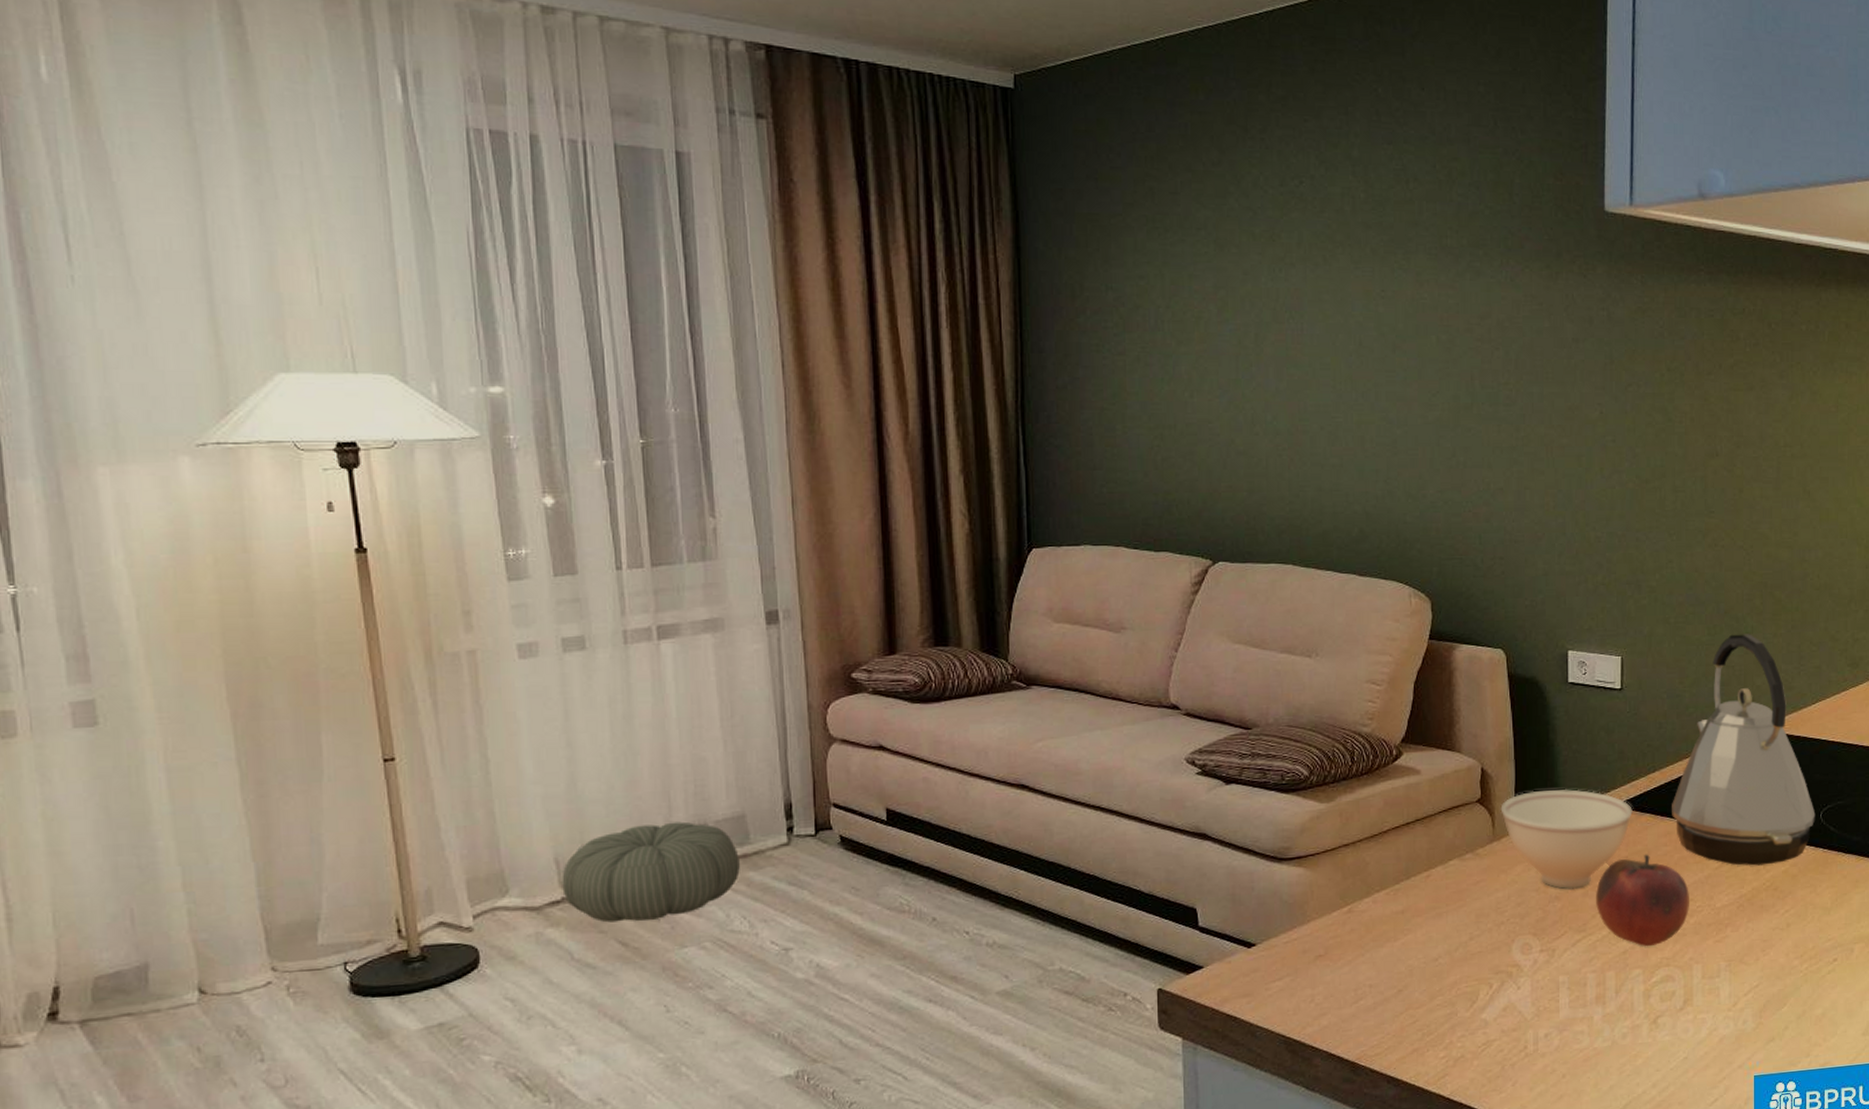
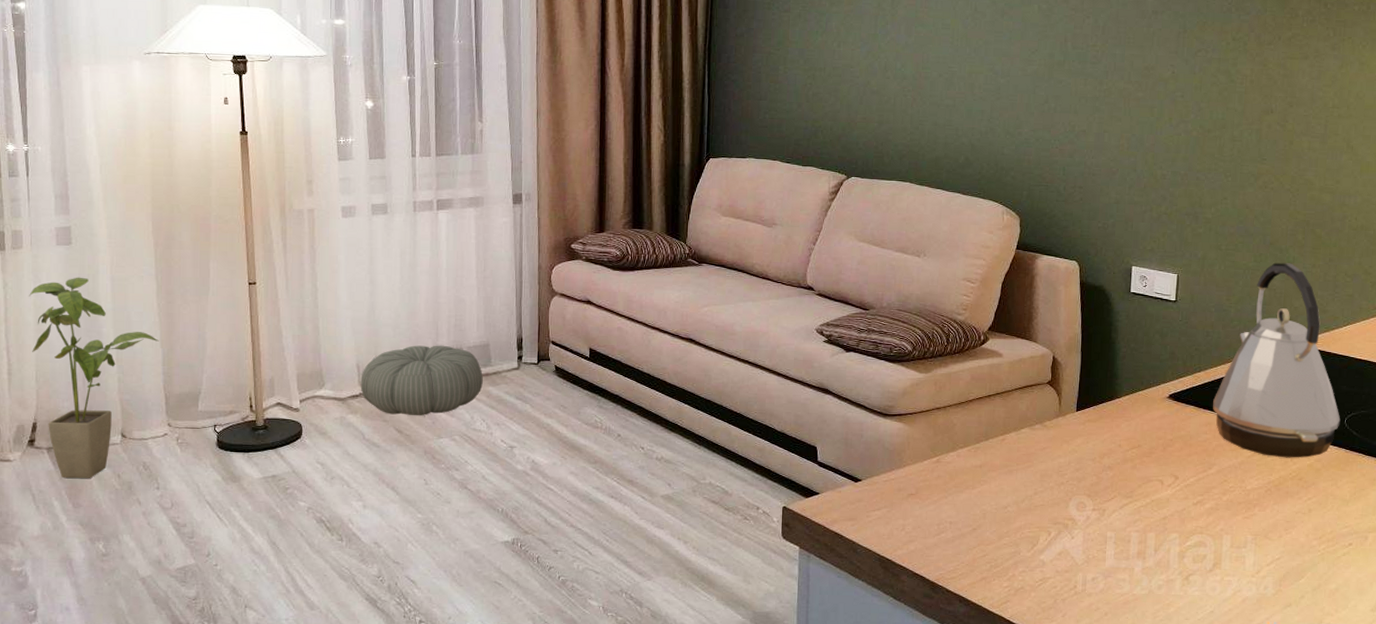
house plant: none [33,770,249,1062] -> present [29,277,159,479]
bowl: present [1500,789,1633,889] -> none [1066,379,1179,462]
fruit: present [1596,854,1689,947] -> none [1142,439,1224,516]

